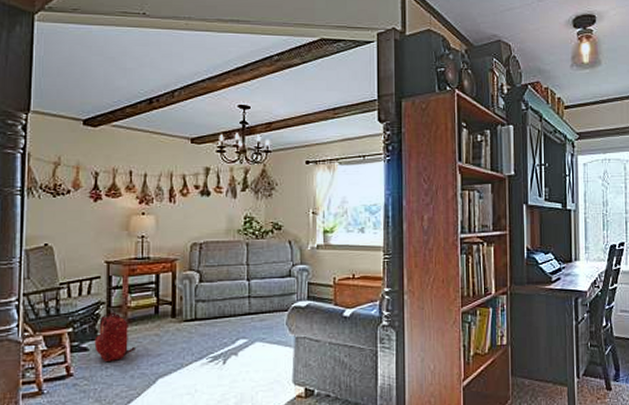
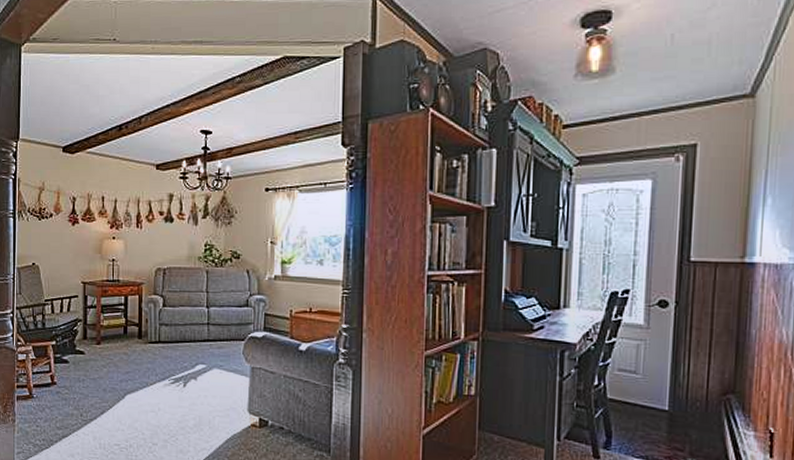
backpack: present [94,312,135,363] -> none [73,329,107,375]

